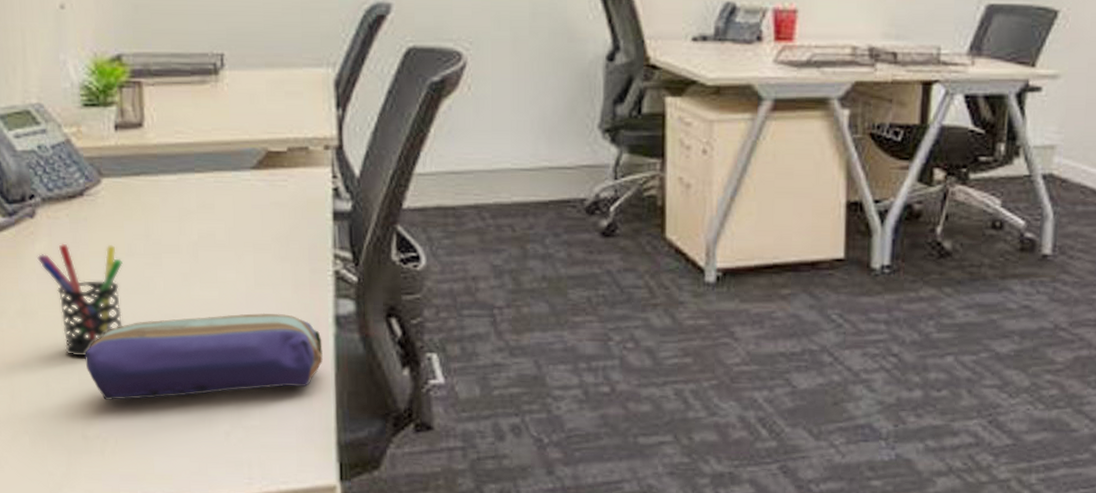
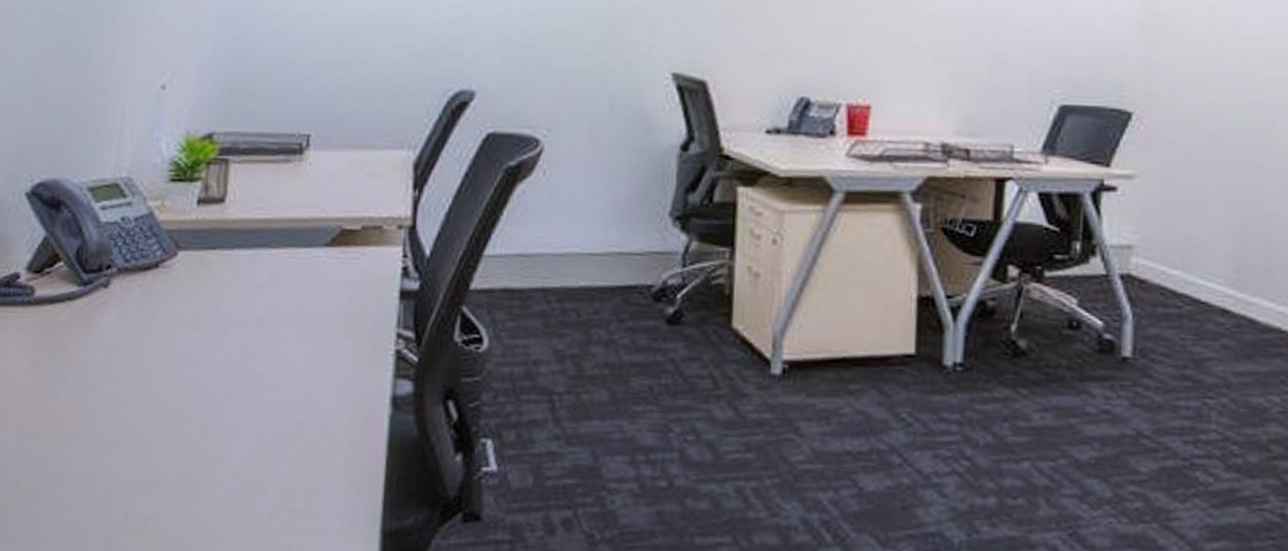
pen holder: present [37,243,123,356] -> none [105,314,188,429]
pencil case: present [85,313,323,400] -> none [137,390,377,476]

